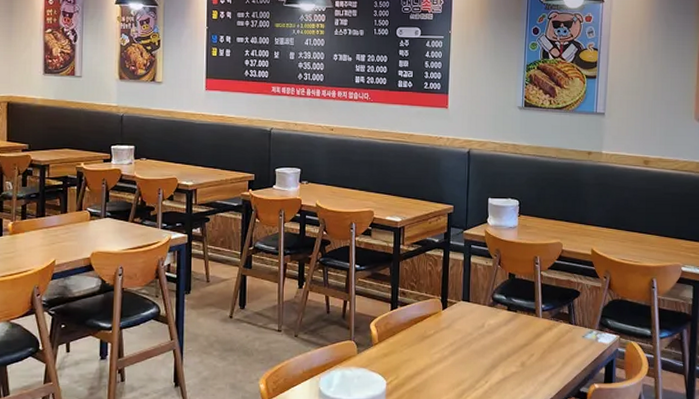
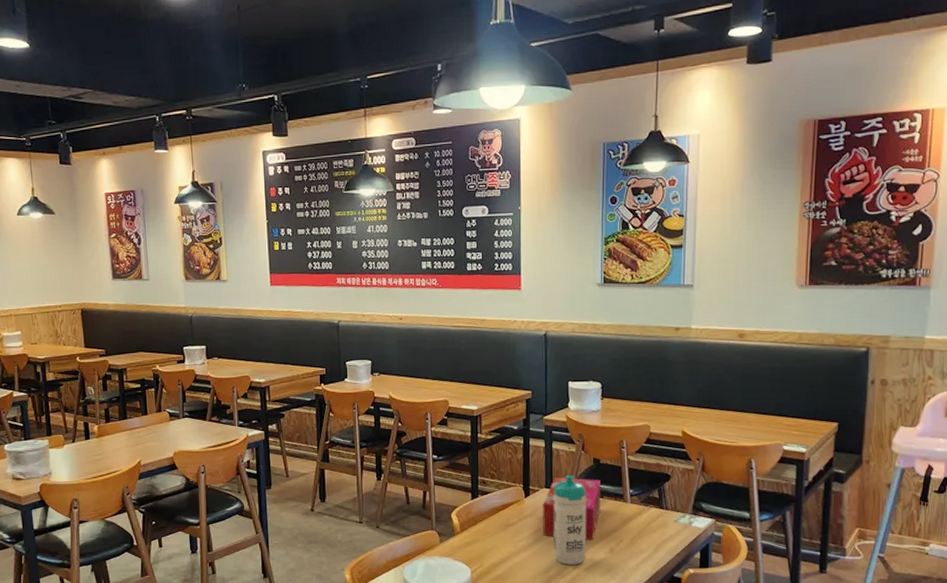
tissue box: none [458,290,515,354] -> present [542,477,601,540]
water bottle: none [468,289,501,378] -> present [553,475,587,565]

